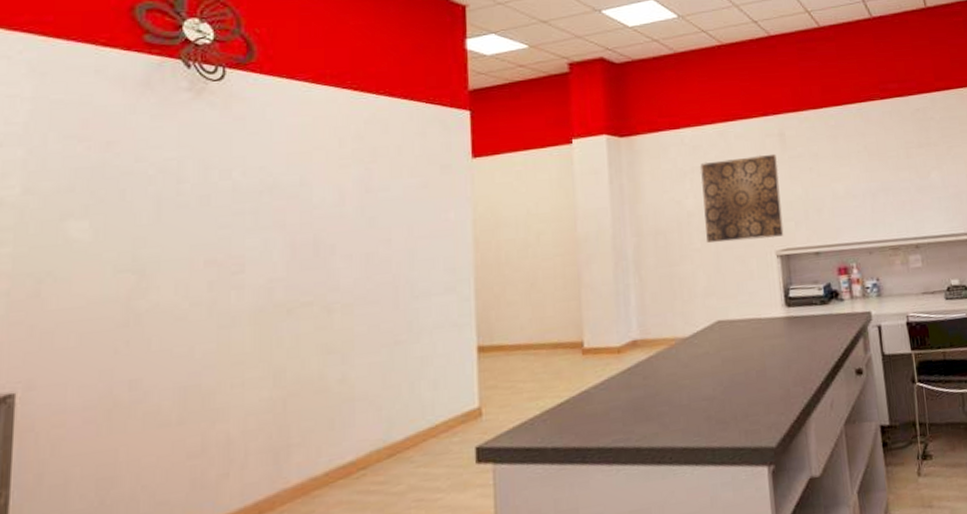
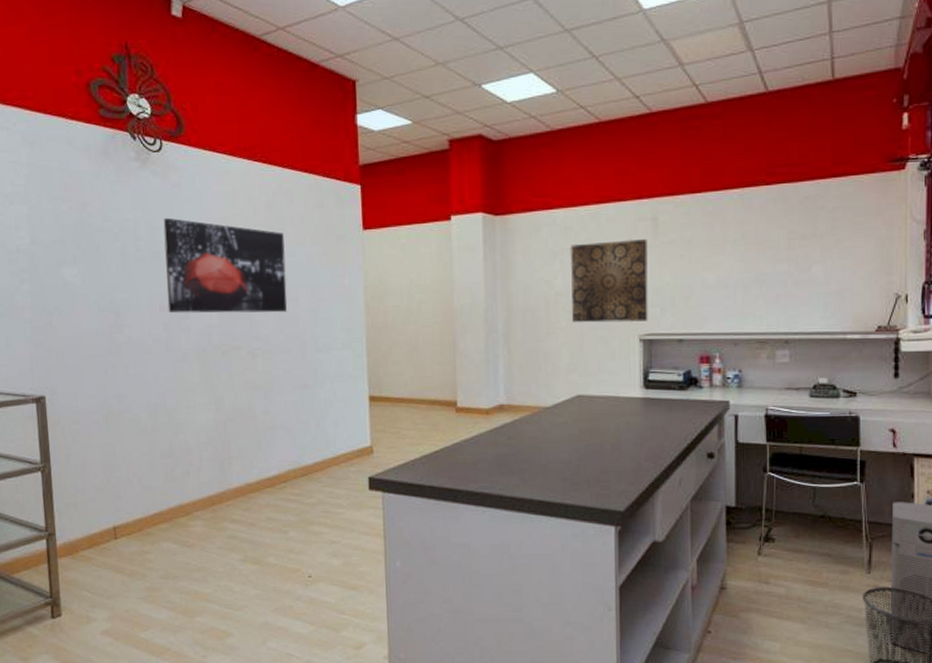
wall art: none [216,154,377,268] -> present [163,217,287,314]

